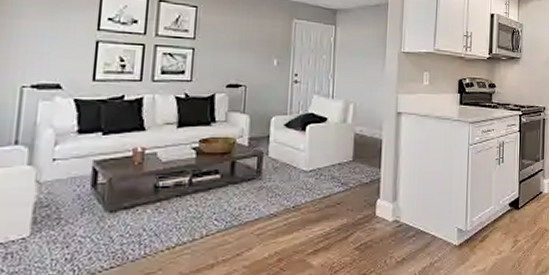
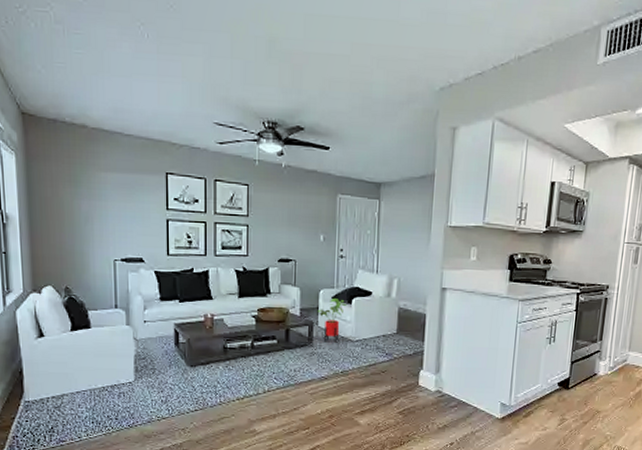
house plant: none [268,126,301,175] -> present [317,298,348,343]

